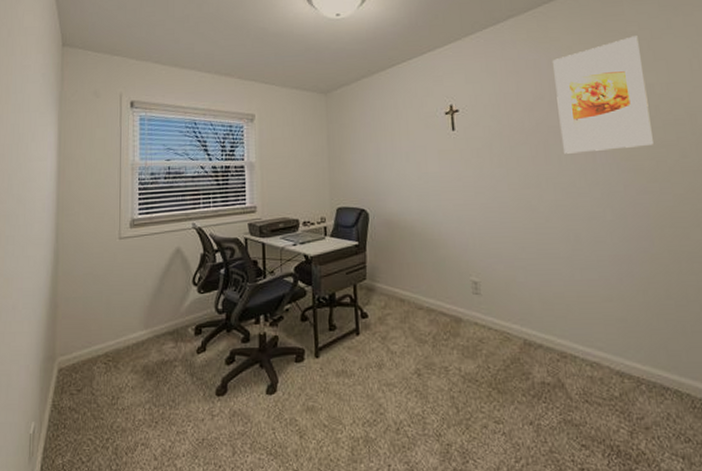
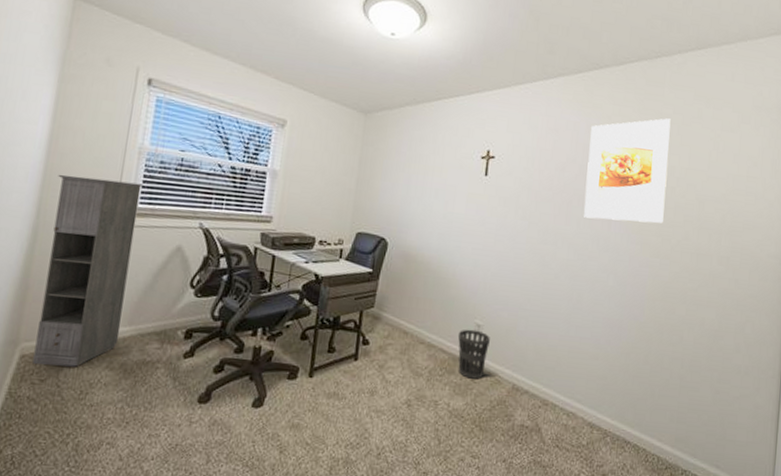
storage cabinet: none [69,196,139,376] -> present [32,174,143,367]
wastebasket: none [455,287,491,339] -> present [457,329,490,379]

